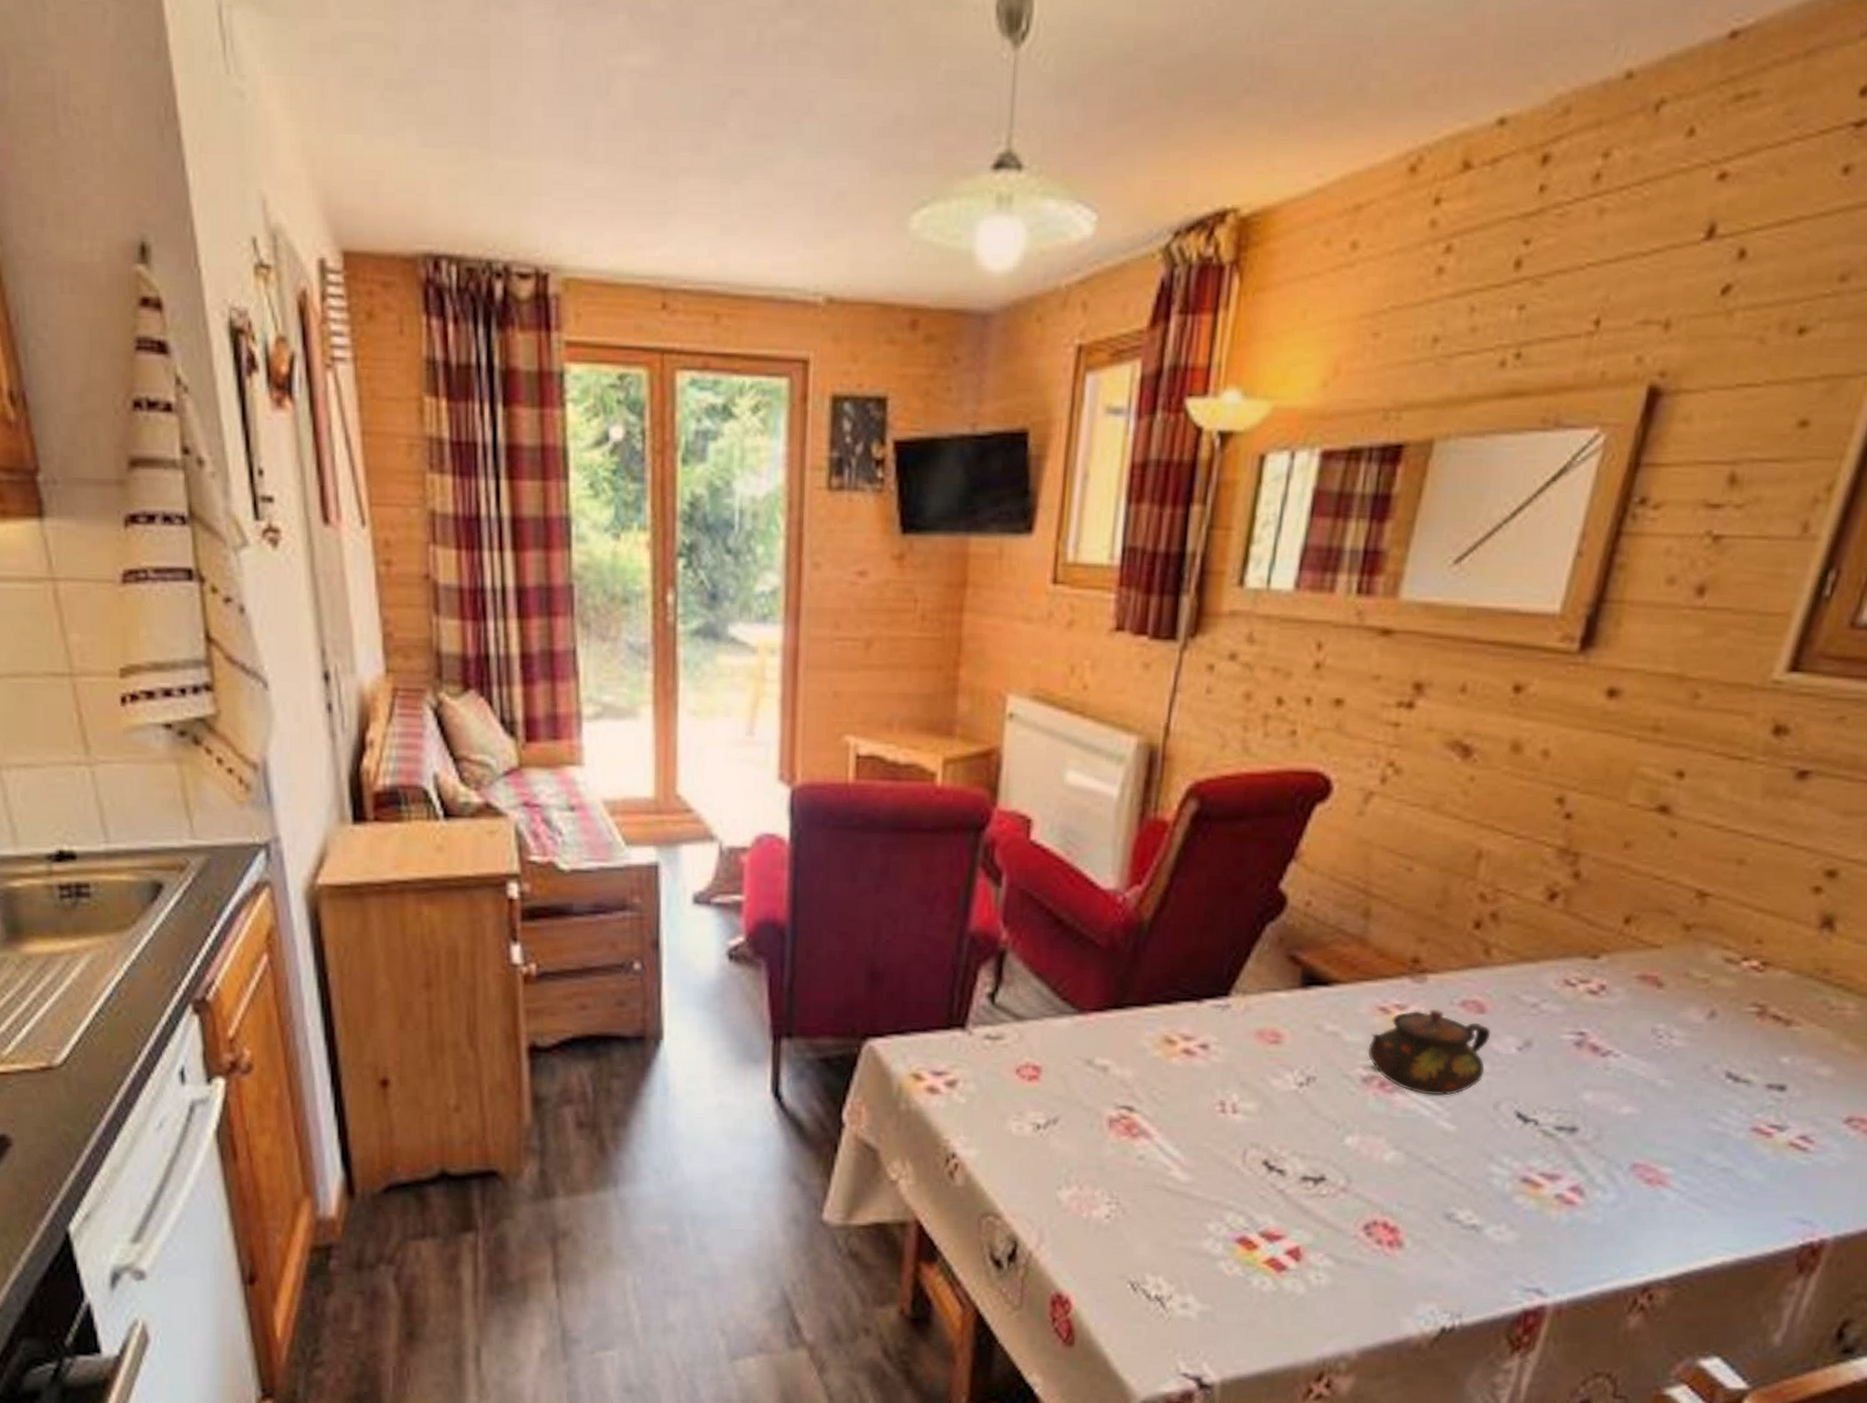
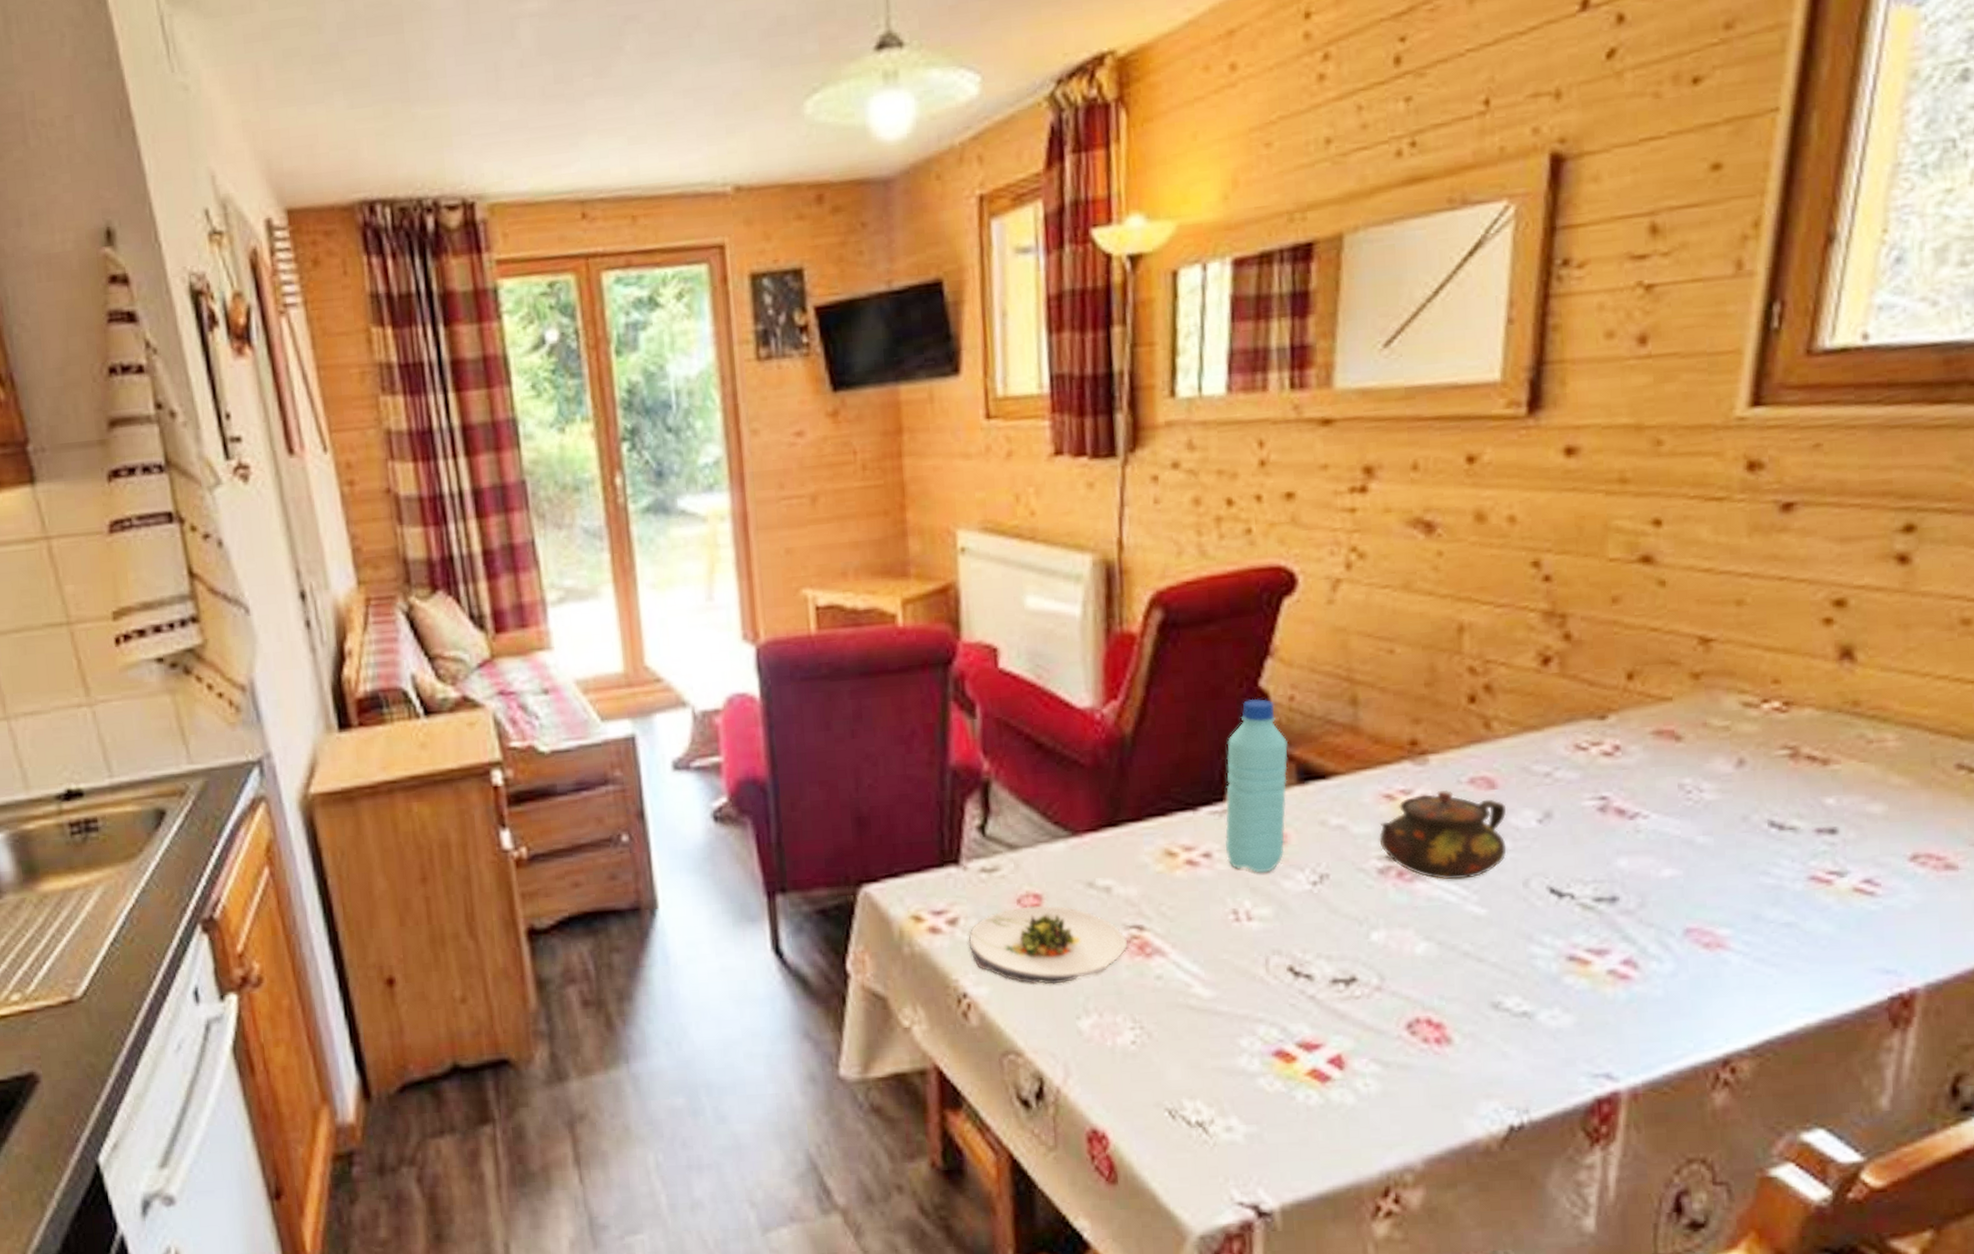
salad plate: none [964,1076,1116,1154] -> present [968,905,1127,984]
water bottle: none [1222,899,1297,1069] -> present [1225,698,1288,873]

